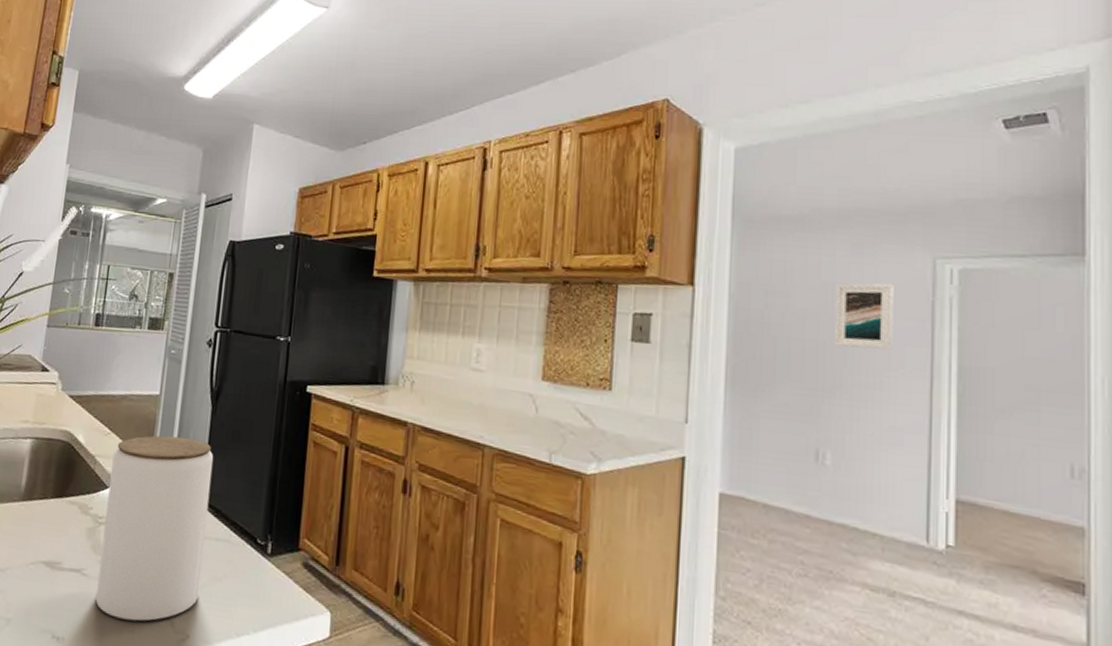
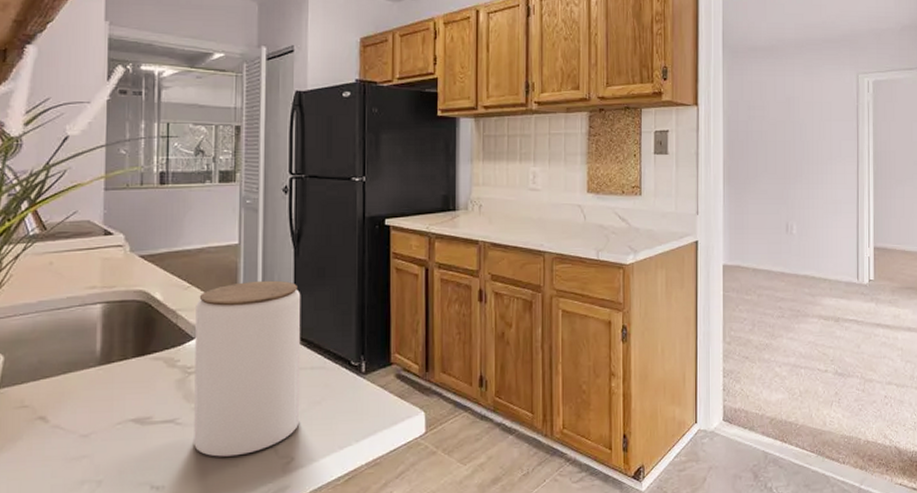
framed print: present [835,283,894,350] -> none [796,94,833,144]

